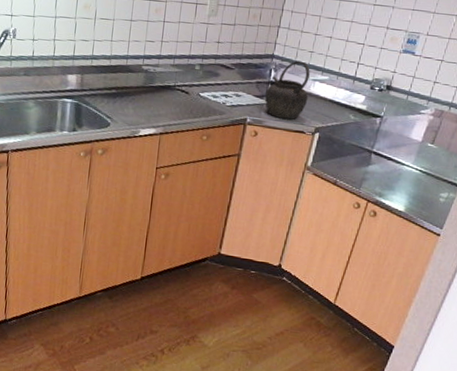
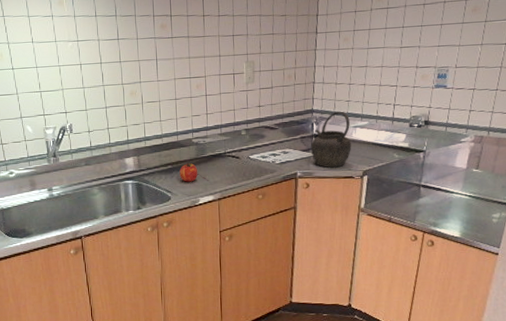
fruit: none [123,89,143,111] -> present [179,162,198,182]

